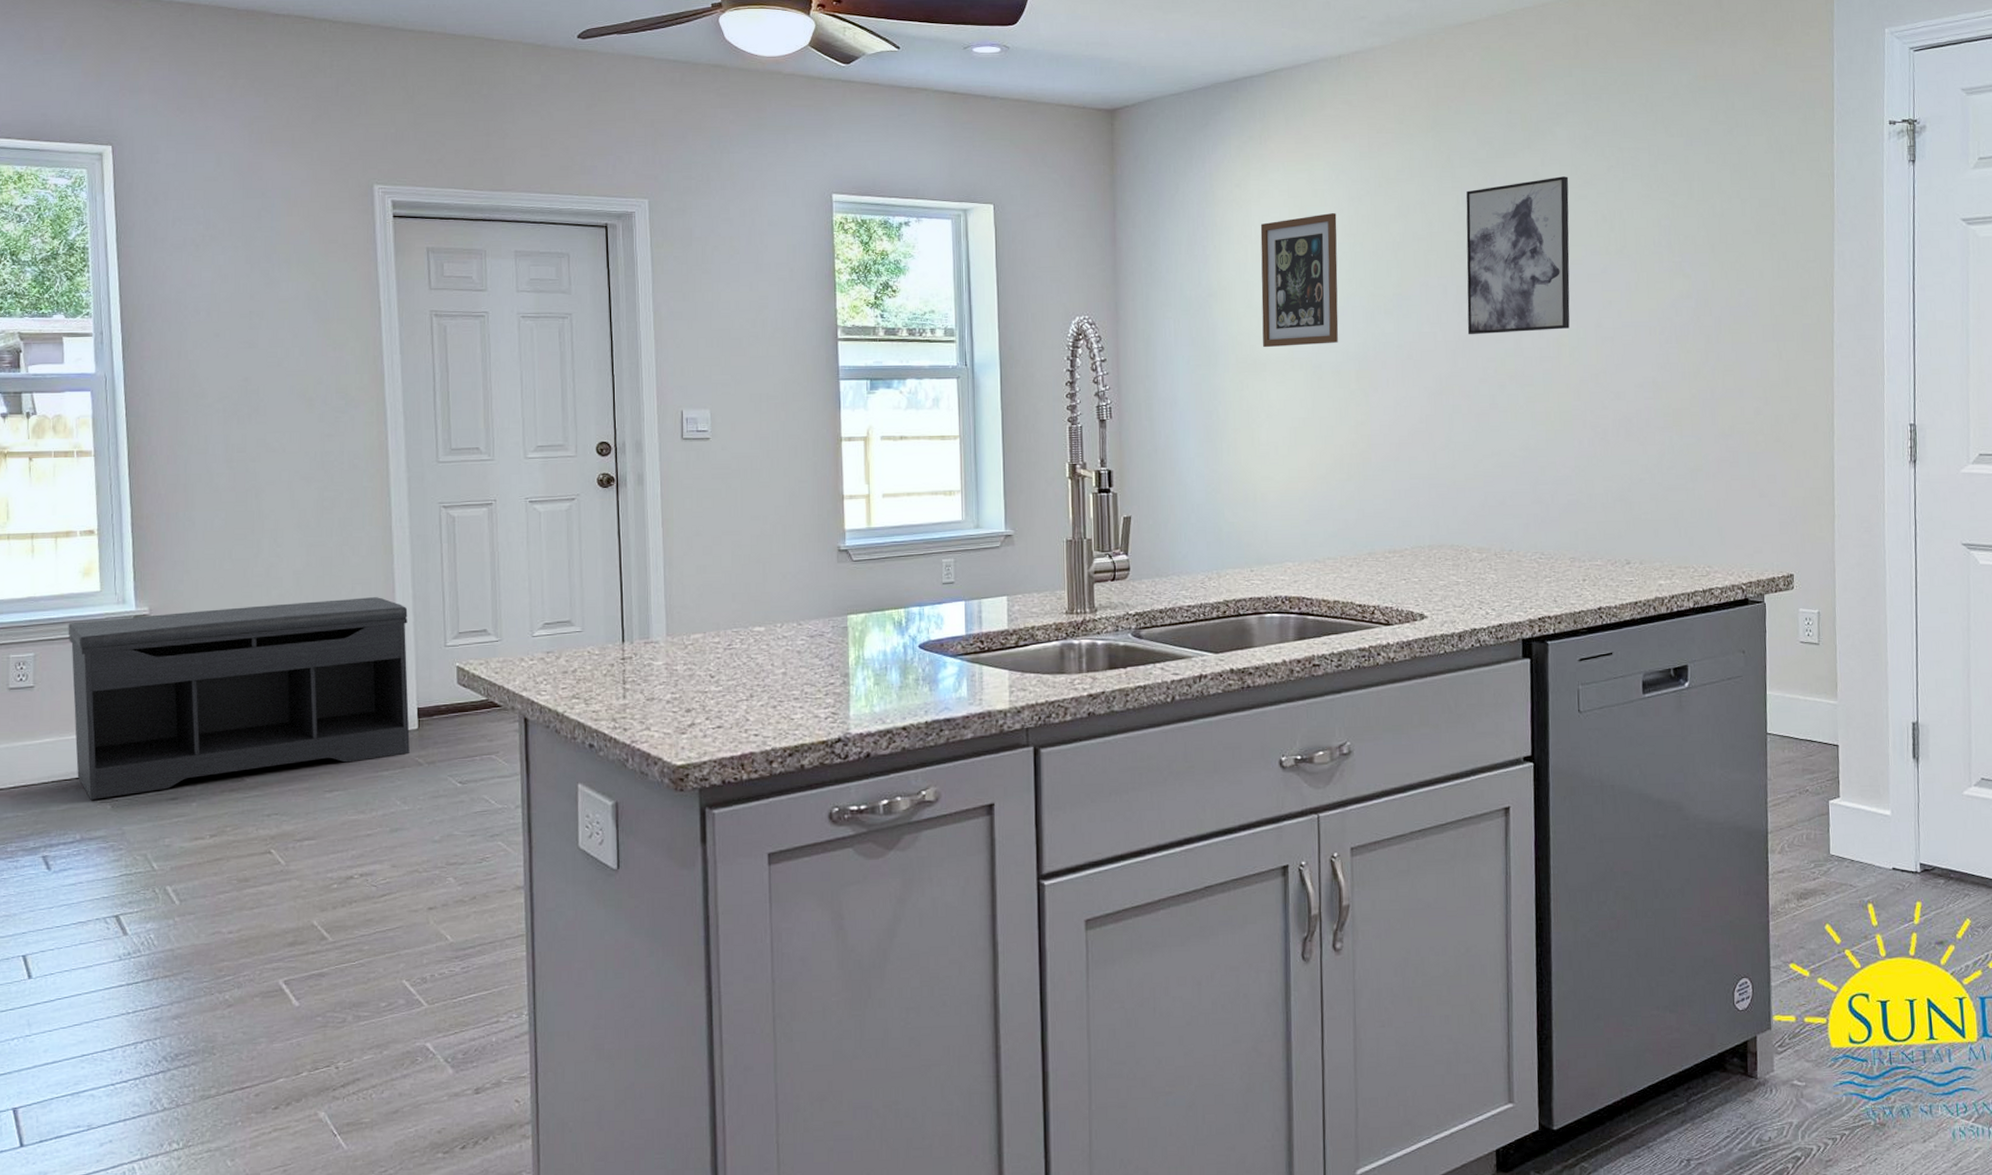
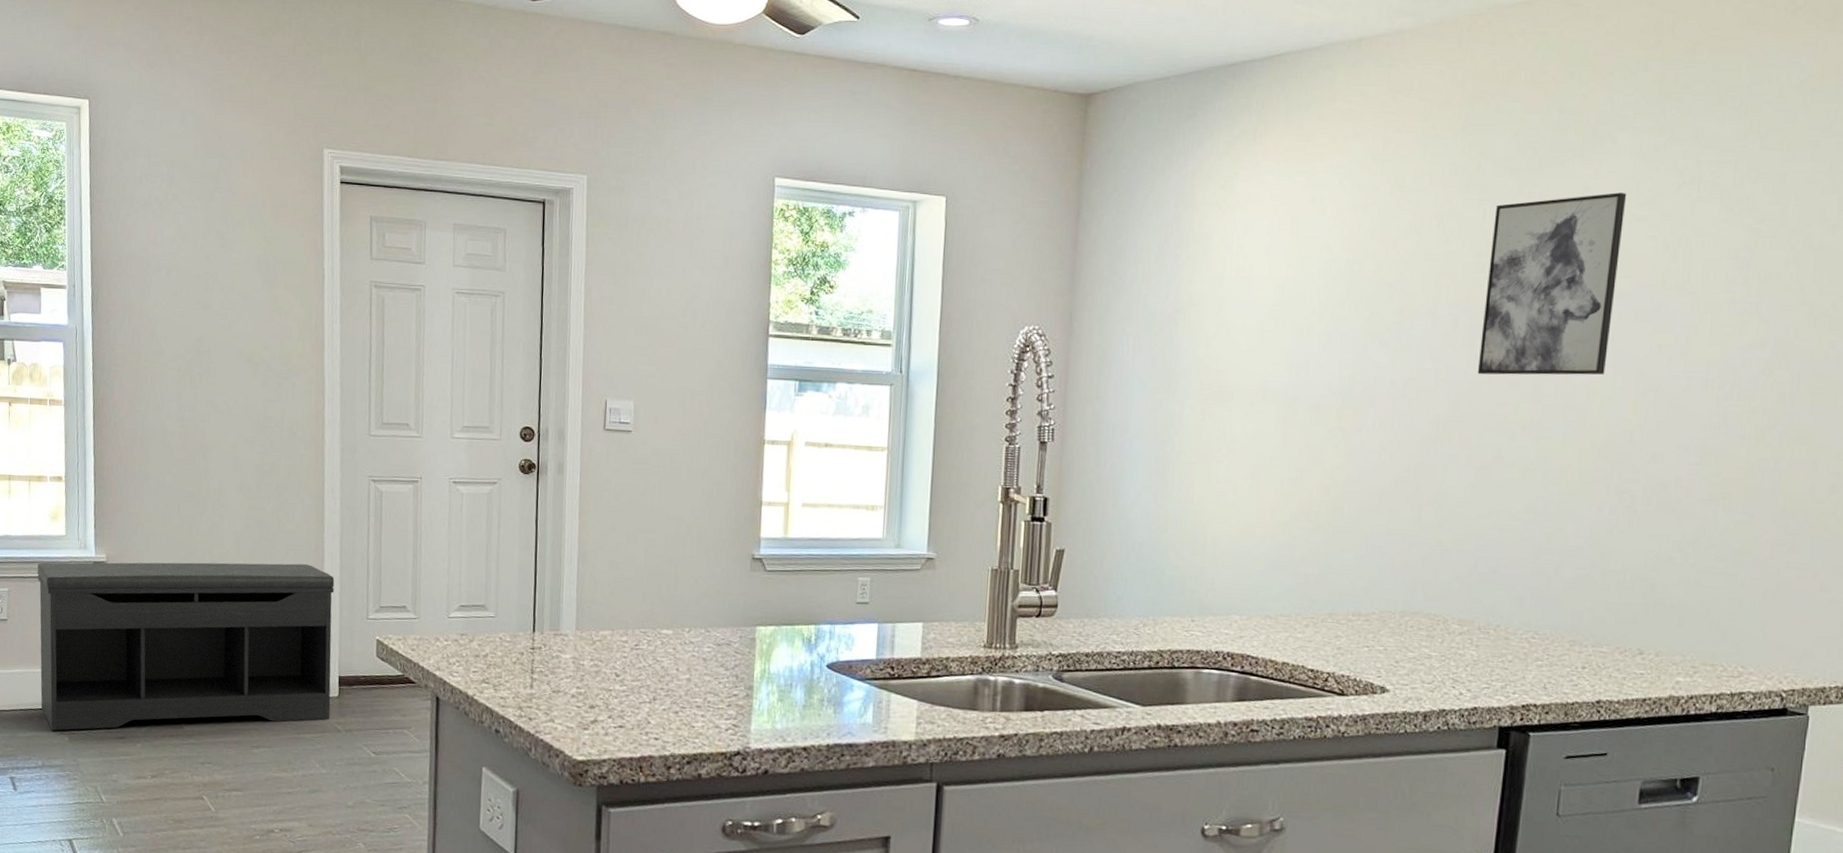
wall art: present [1260,213,1339,348] -> none [1232,224,1335,375]

